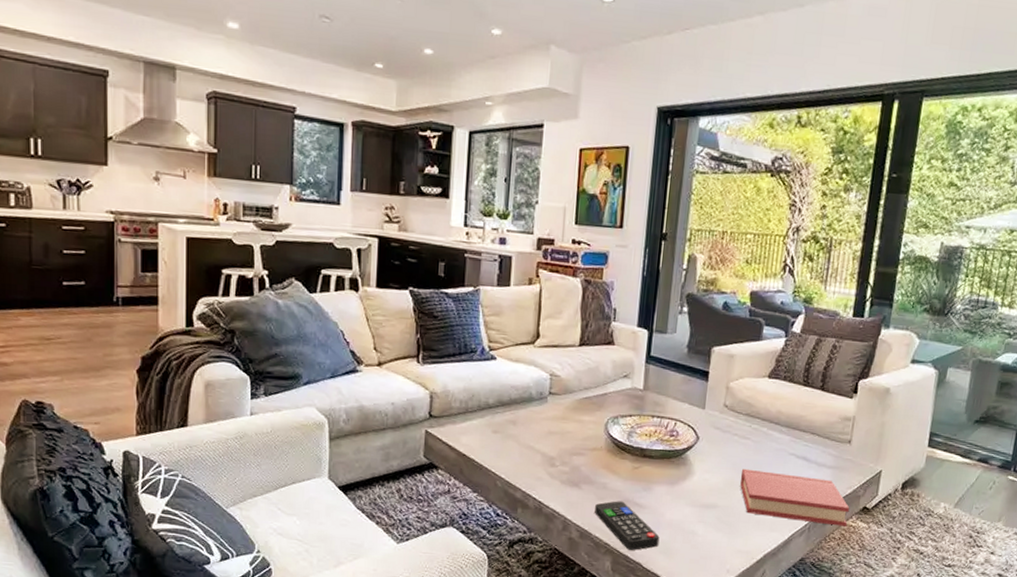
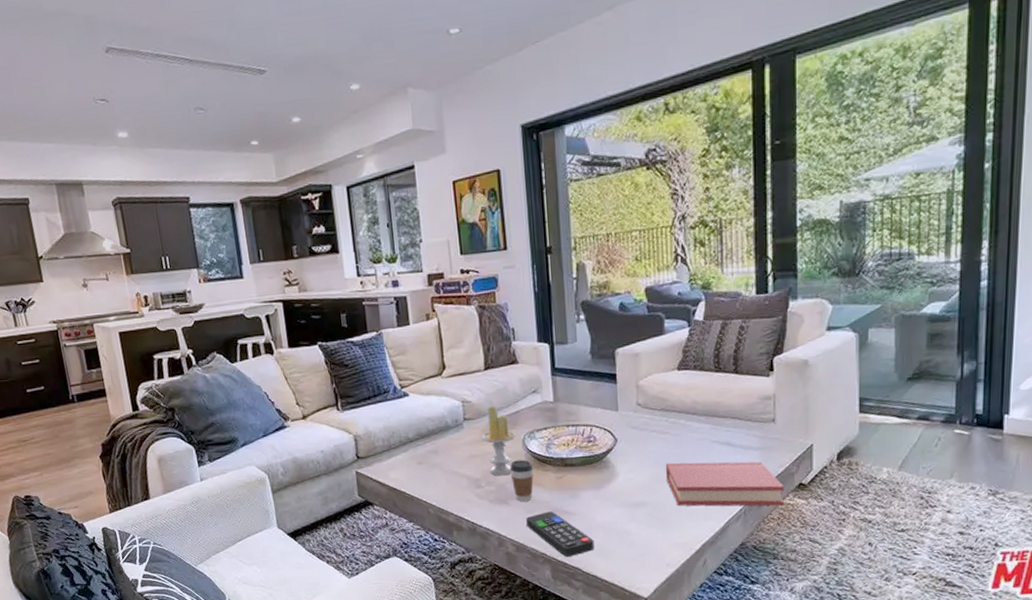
candle: none [562,384,600,458] -> present [480,406,516,476]
coffee cup: none [587,443,612,487] -> present [509,460,534,501]

